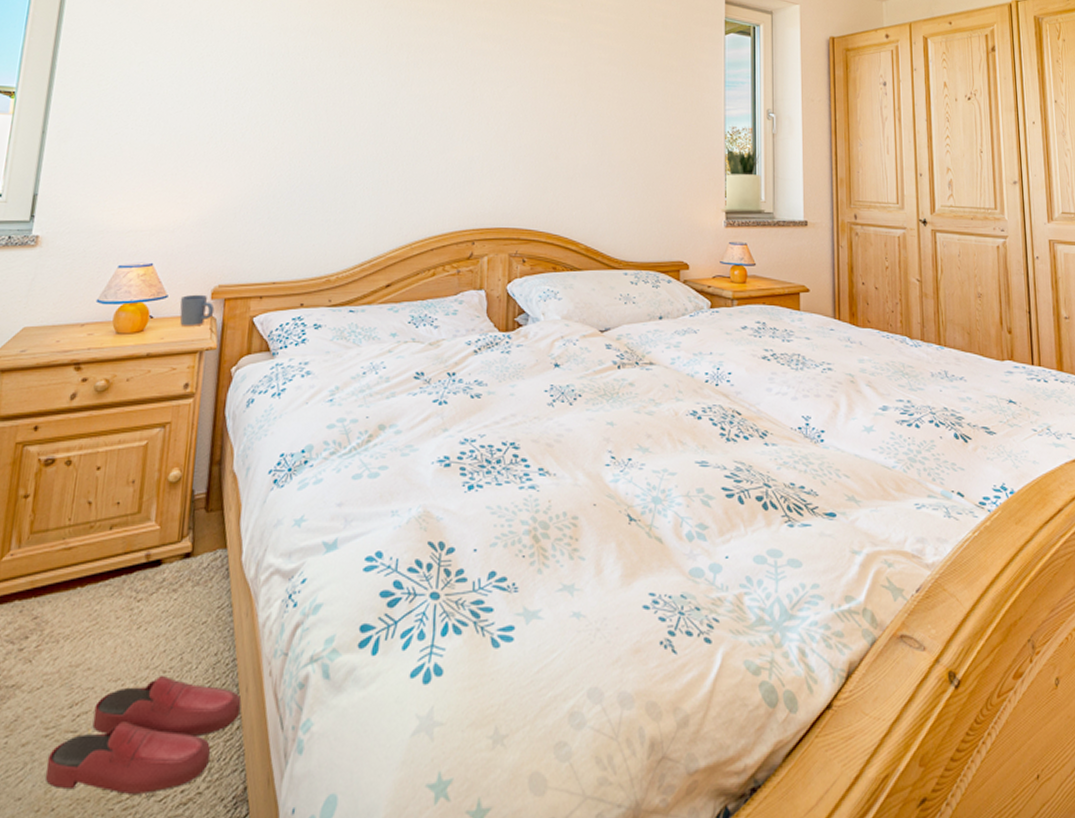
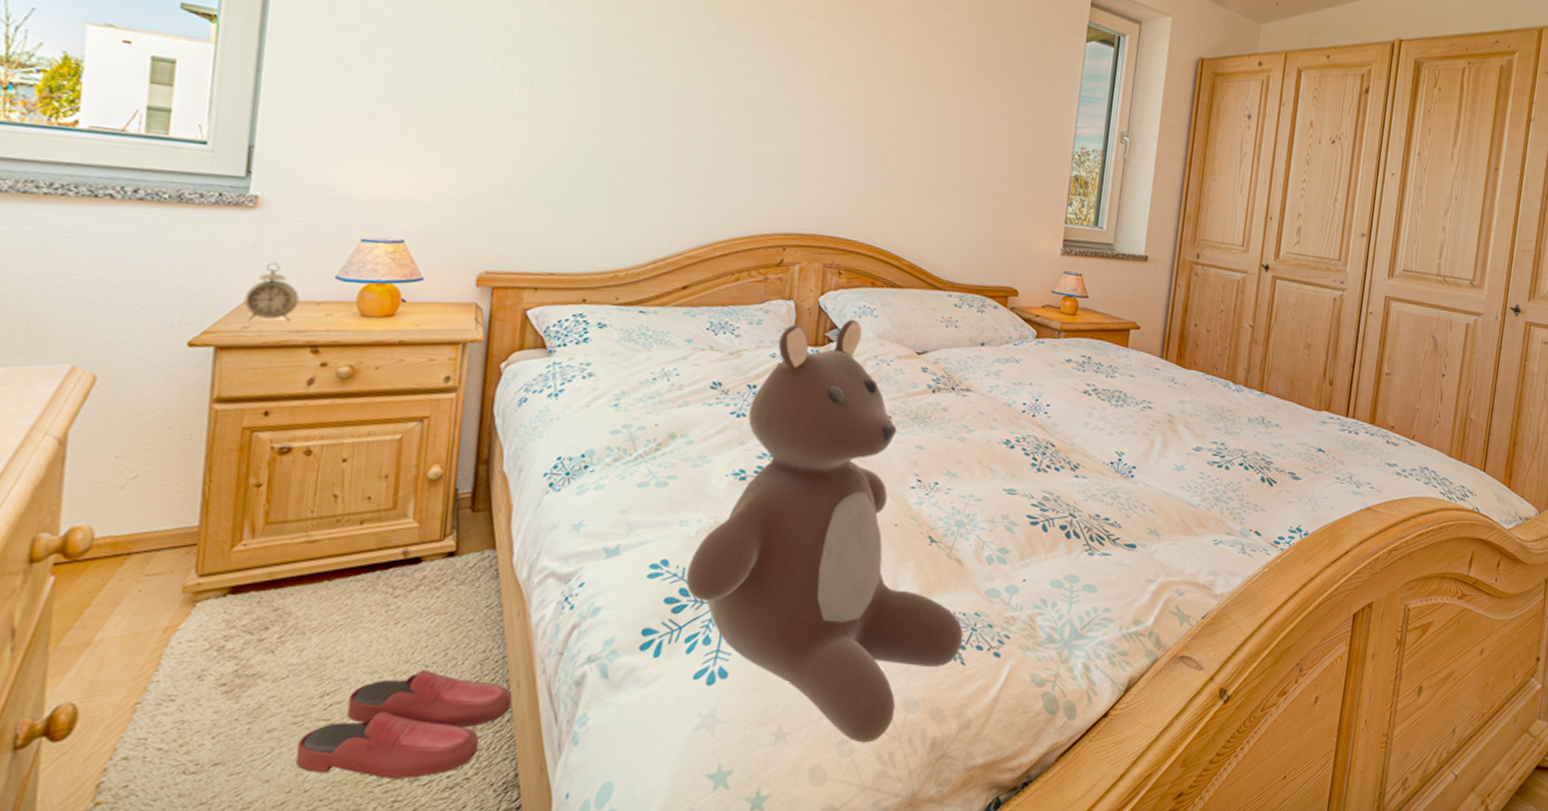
alarm clock: none [23,292,67,346] -> present [244,262,299,322]
mug: present [179,294,215,327] -> none [438,279,480,316]
teddy bear: none [399,303,672,745] -> present [685,319,963,743]
planter: present [720,147,766,215] -> none [1058,169,1108,245]

